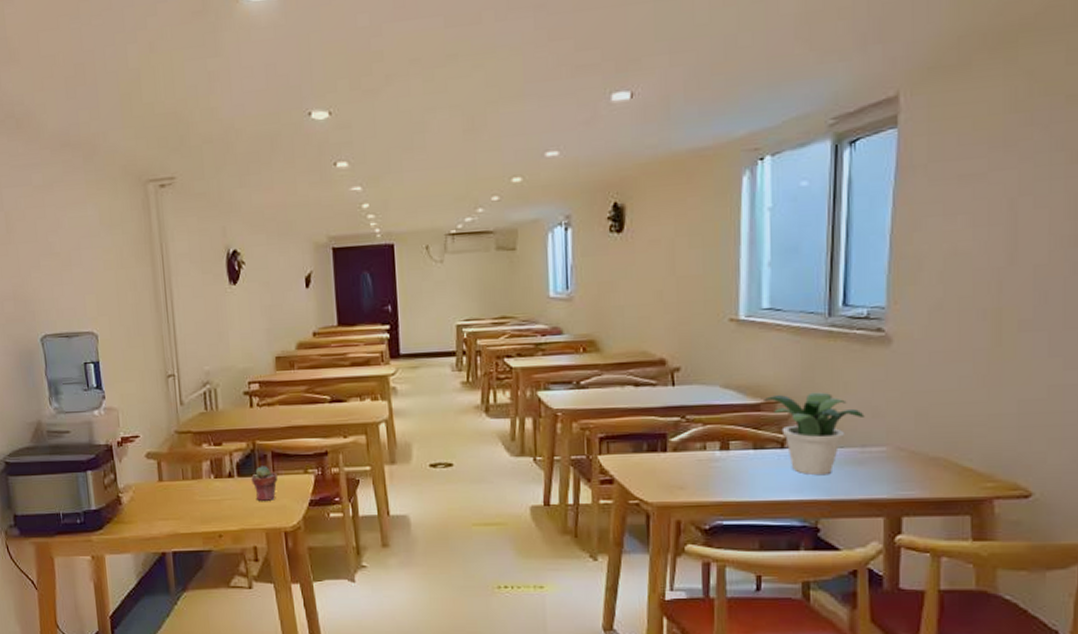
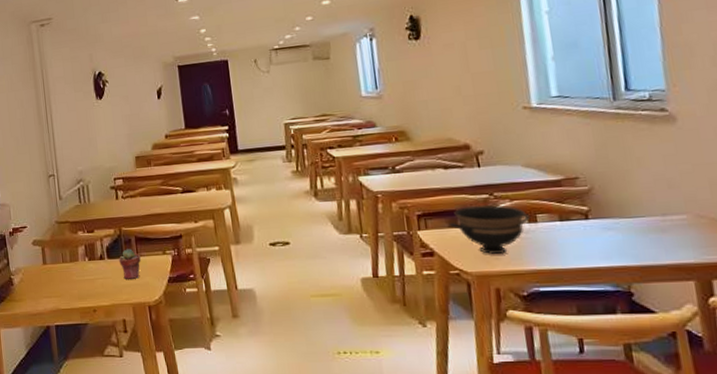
bowl: none [634,428,723,483] -> present [450,204,531,254]
potted plant: present [764,392,865,476] -> none [563,167,661,244]

